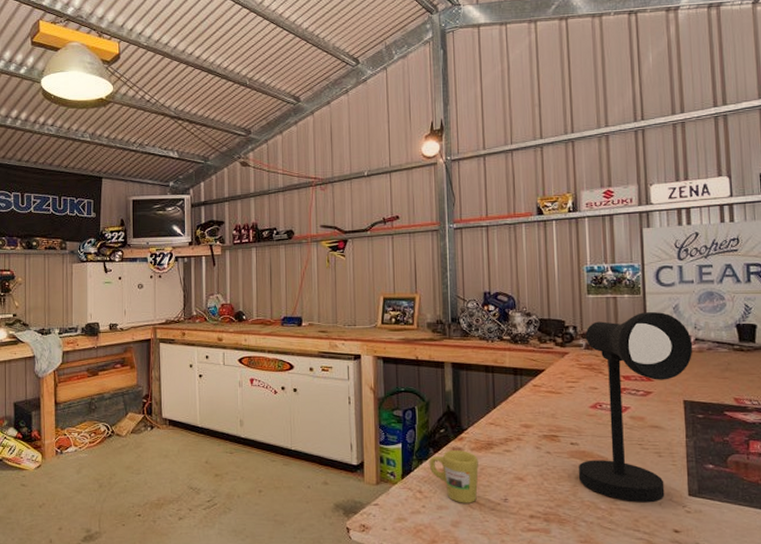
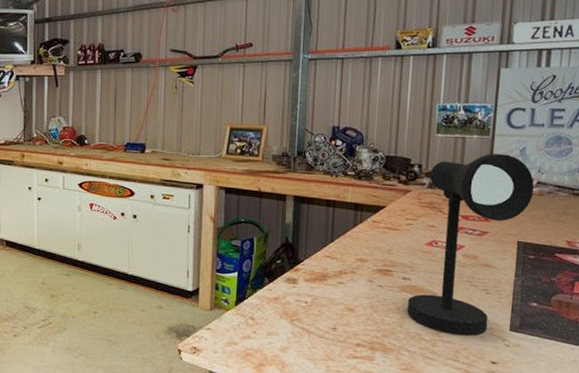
mug: present [429,450,479,503] -> none [263,280,312,331]

